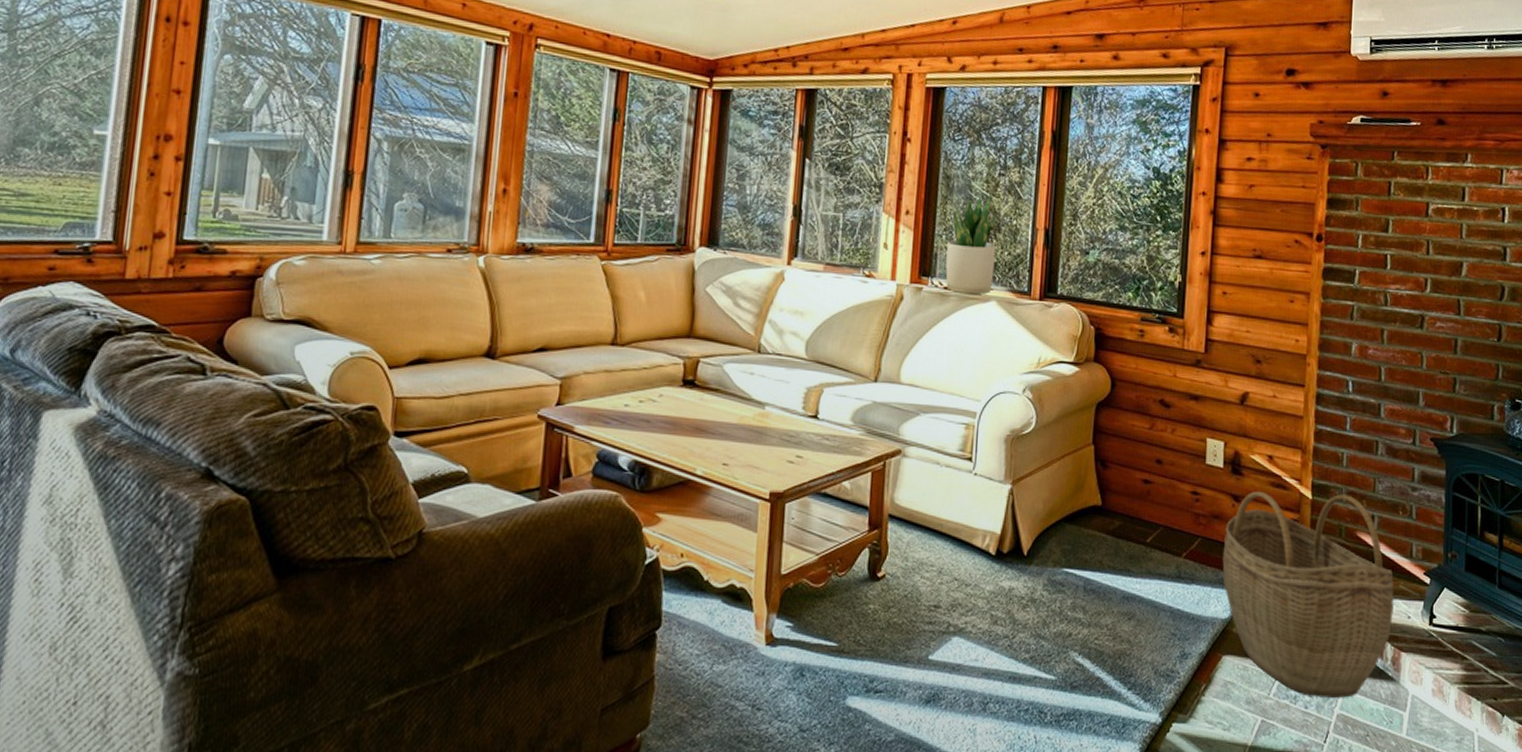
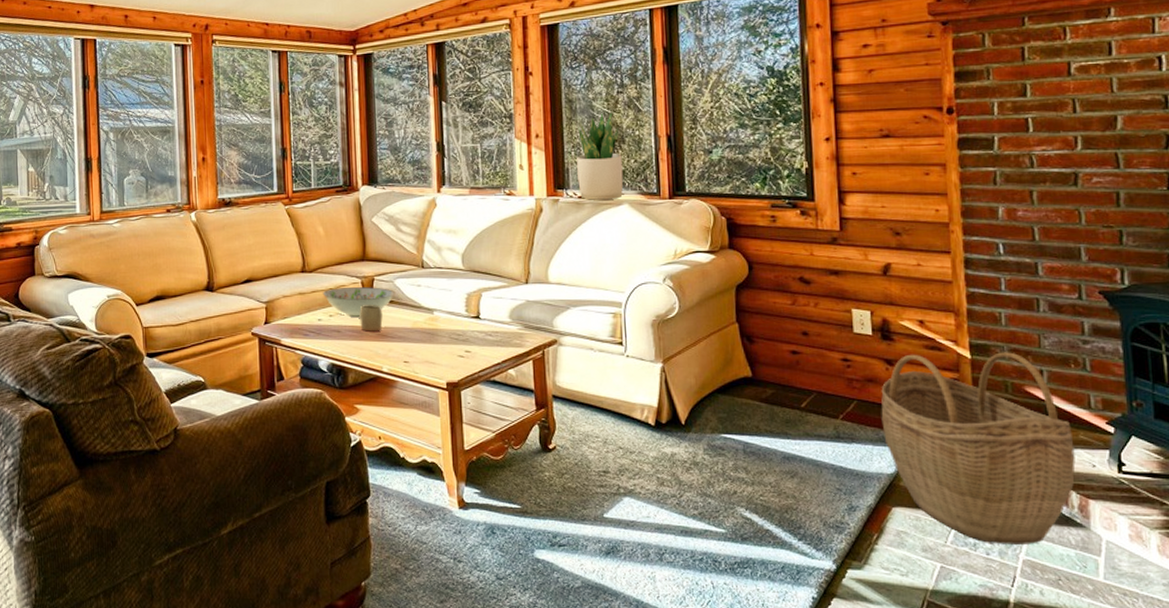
decorative bowl: none [633,368,723,407] -> present [322,287,396,318]
mug: none [675,391,705,425] -> present [359,305,383,332]

